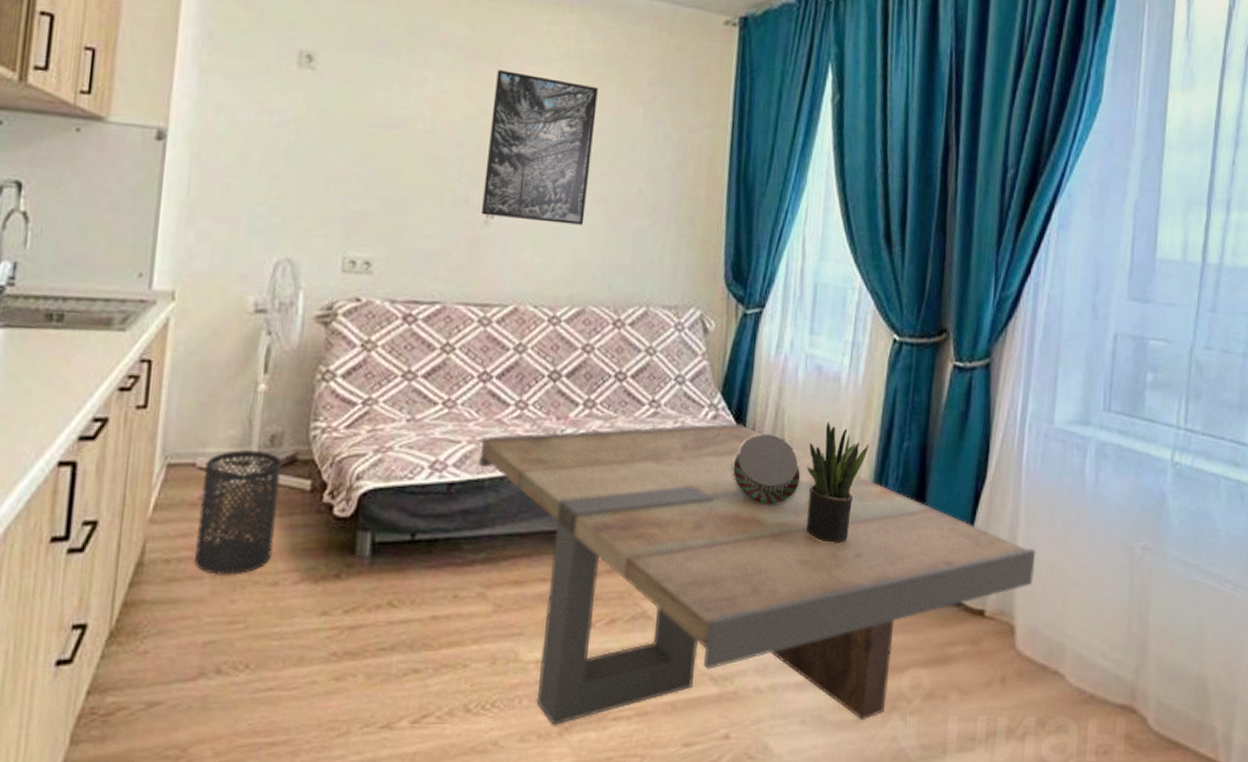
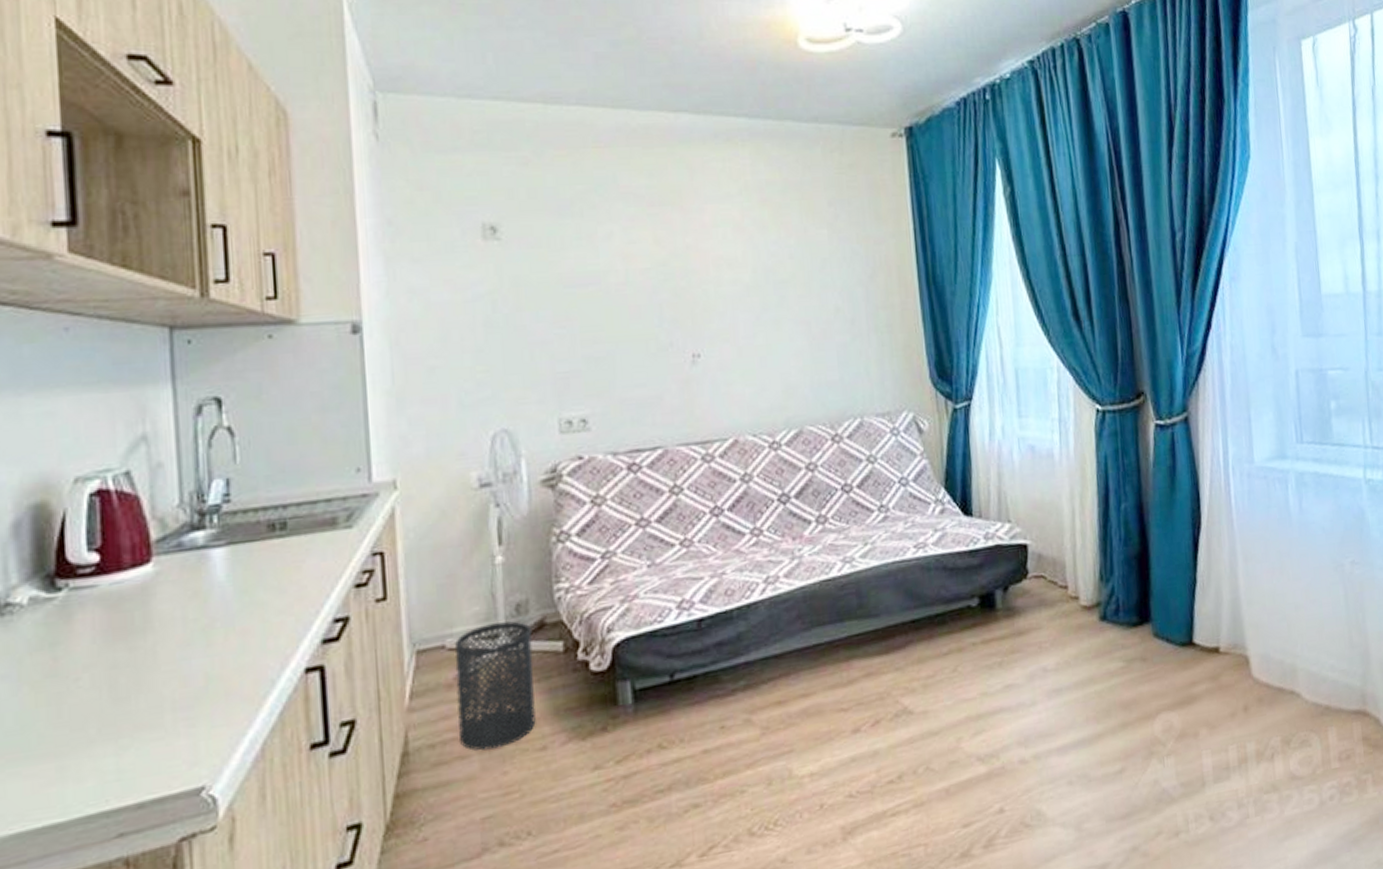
coffee table: present [479,422,1036,727] -> none [723,513,1259,833]
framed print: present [482,70,598,225] -> none [680,212,788,356]
drum: present [732,434,801,505] -> none [966,518,1032,586]
potted plant: present [805,421,869,544] -> none [1034,497,1090,611]

